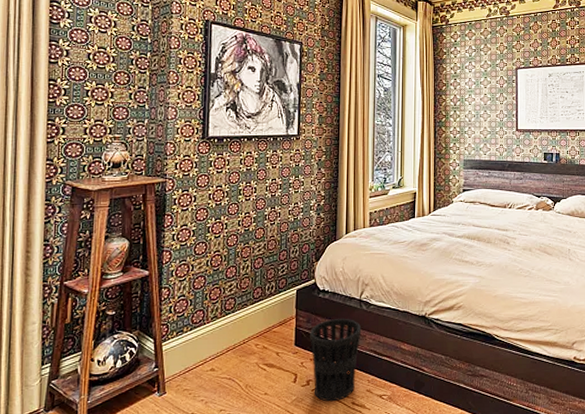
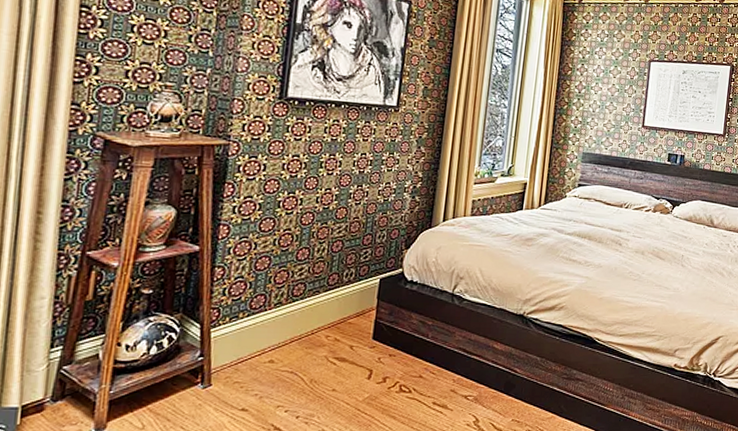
wastebasket: present [310,318,362,402] -> none [390,312,452,401]

